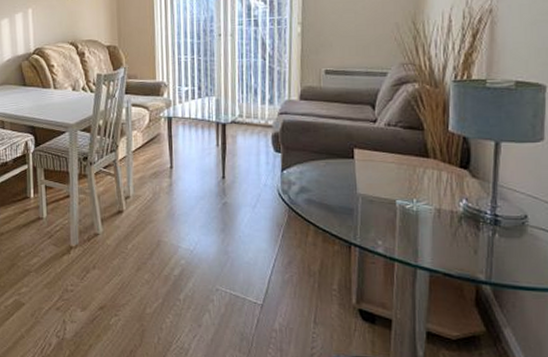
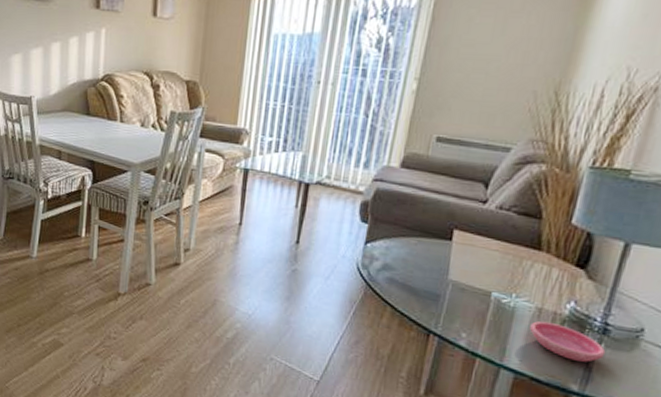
saucer: none [434,220,501,252] -> present [529,321,606,362]

